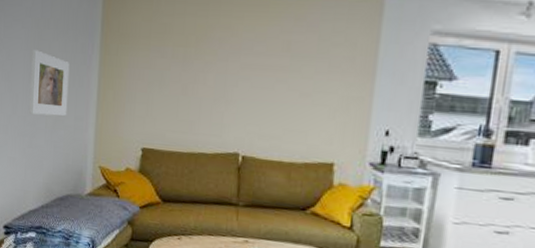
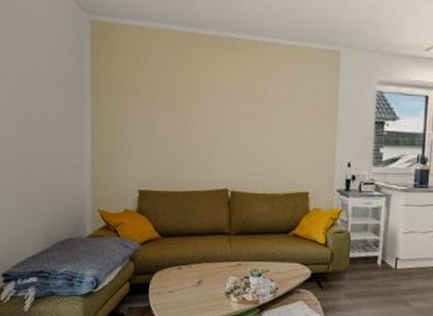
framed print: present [28,50,70,116] -> none [21,103,62,166]

